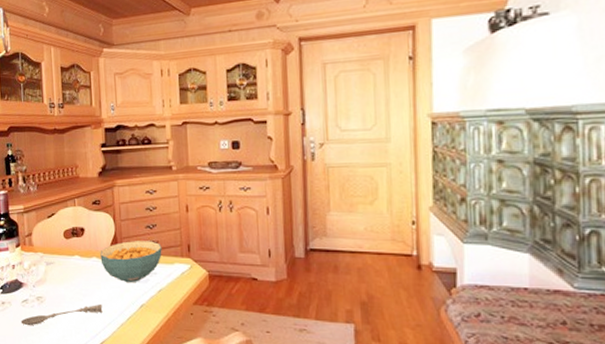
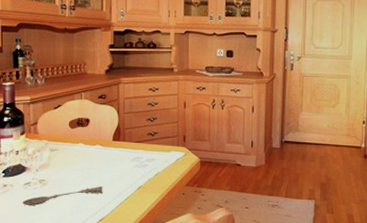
cereal bowl: present [100,241,162,283] -> none [103,131,161,168]

